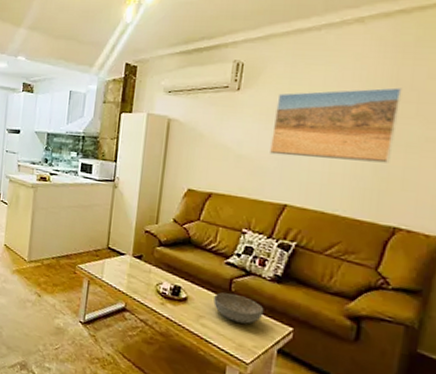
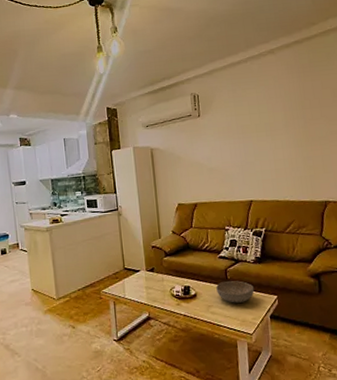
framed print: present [270,87,403,163] -> none [228,98,313,163]

